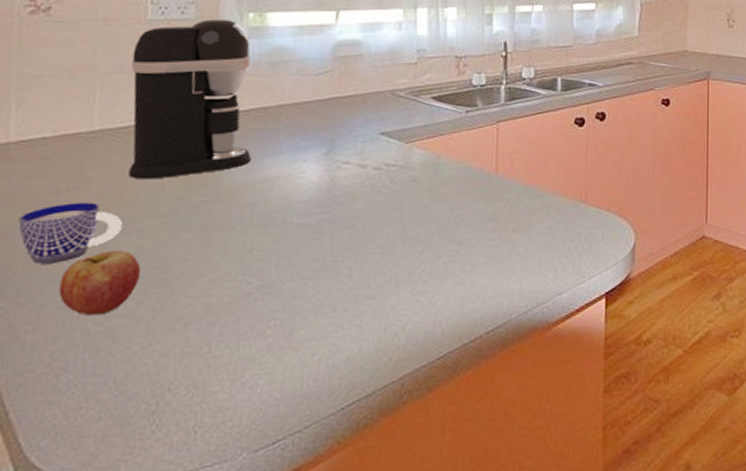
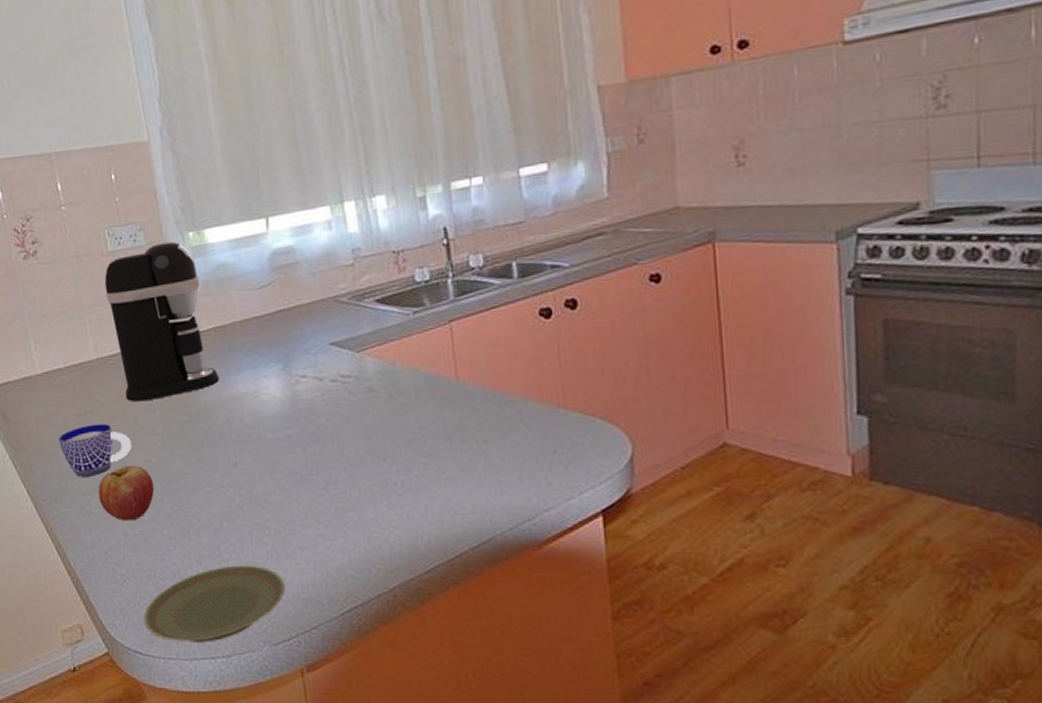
plate: none [83,360,282,460] -> present [143,565,286,642]

